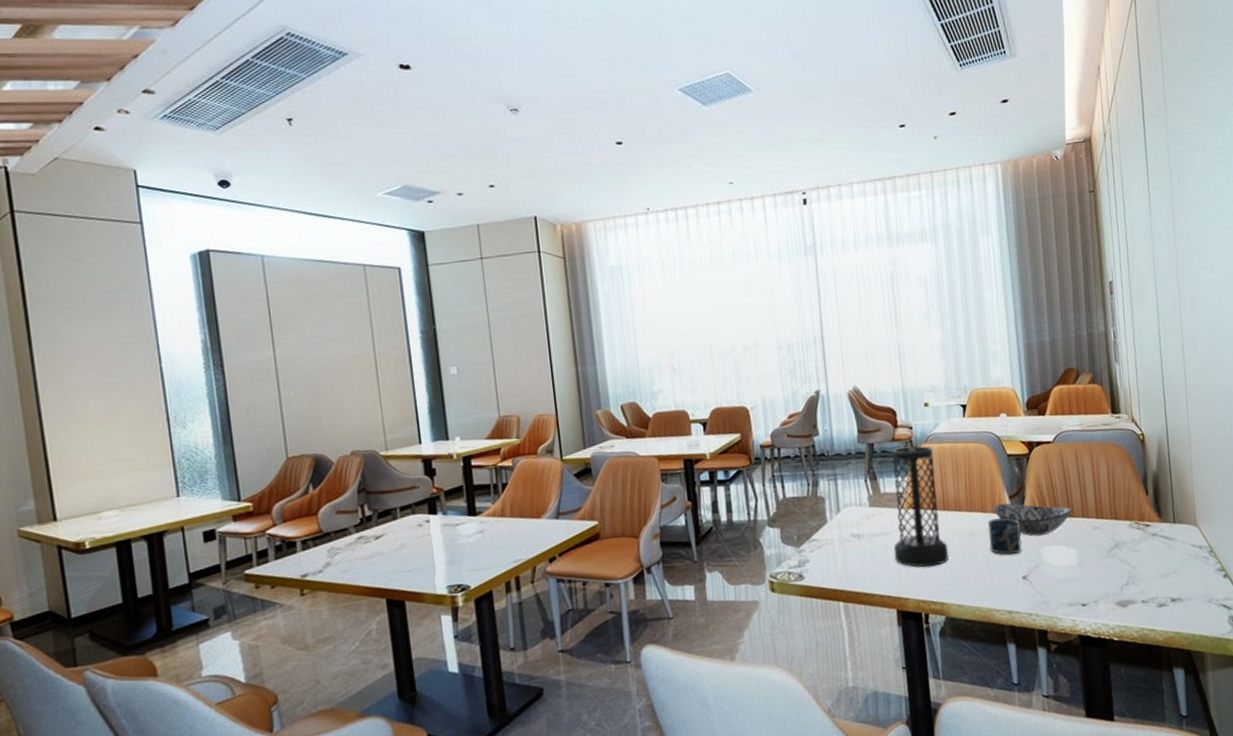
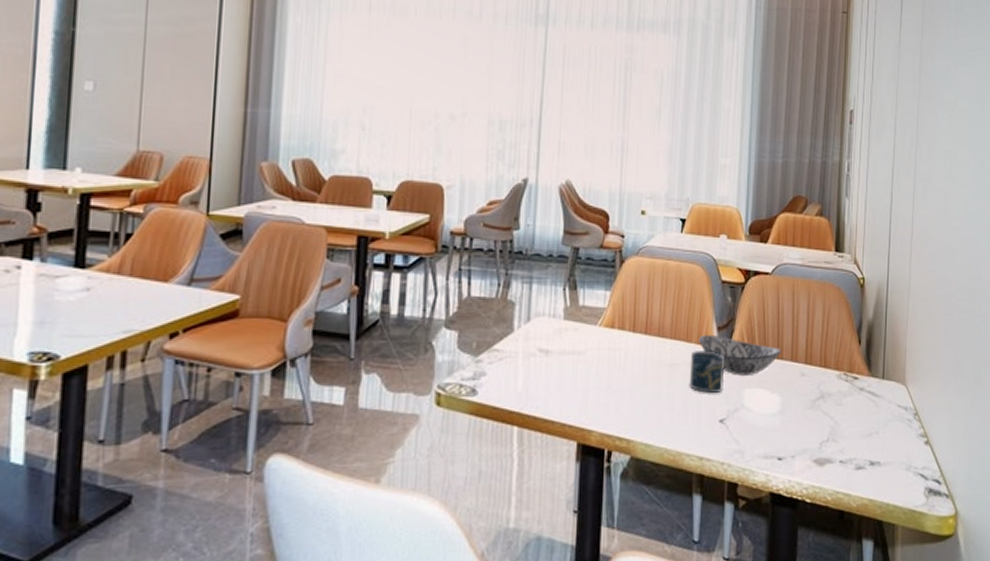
vase: present [891,445,948,567] -> none [583,257,643,397]

